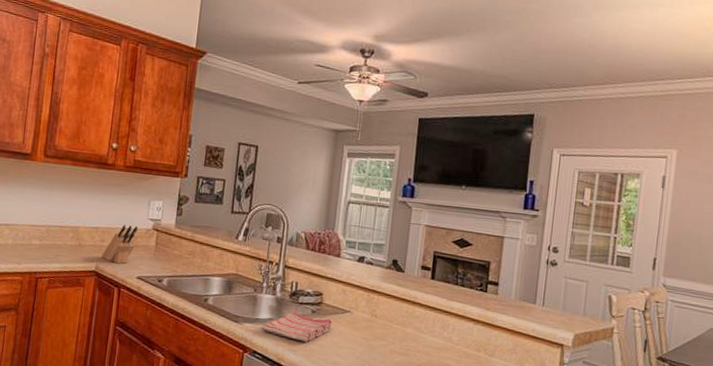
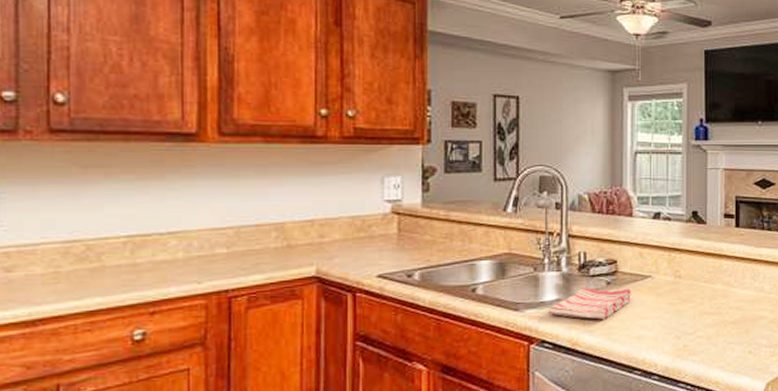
knife block: present [101,225,138,264] -> none [322,212,370,263]

